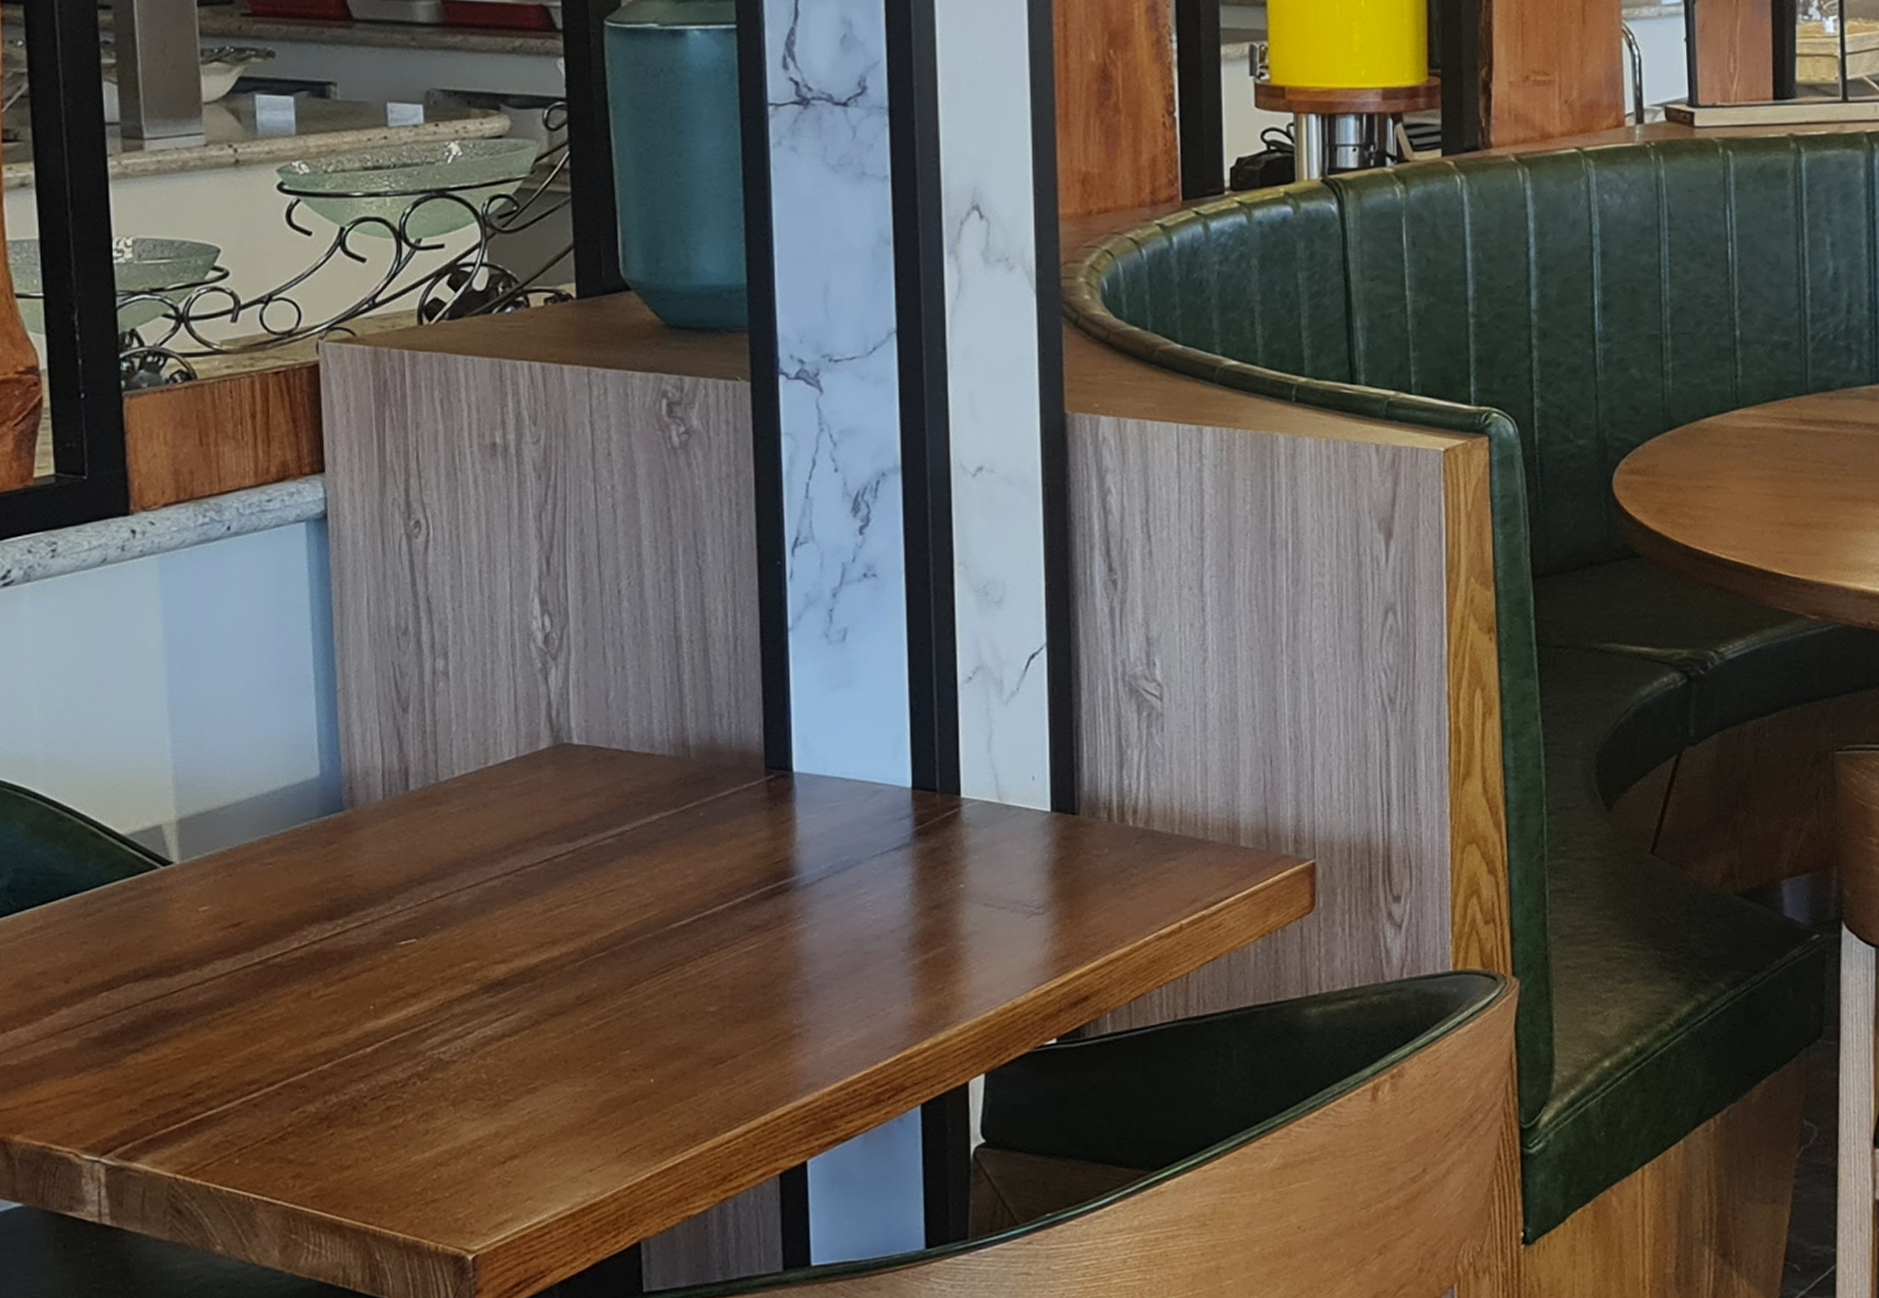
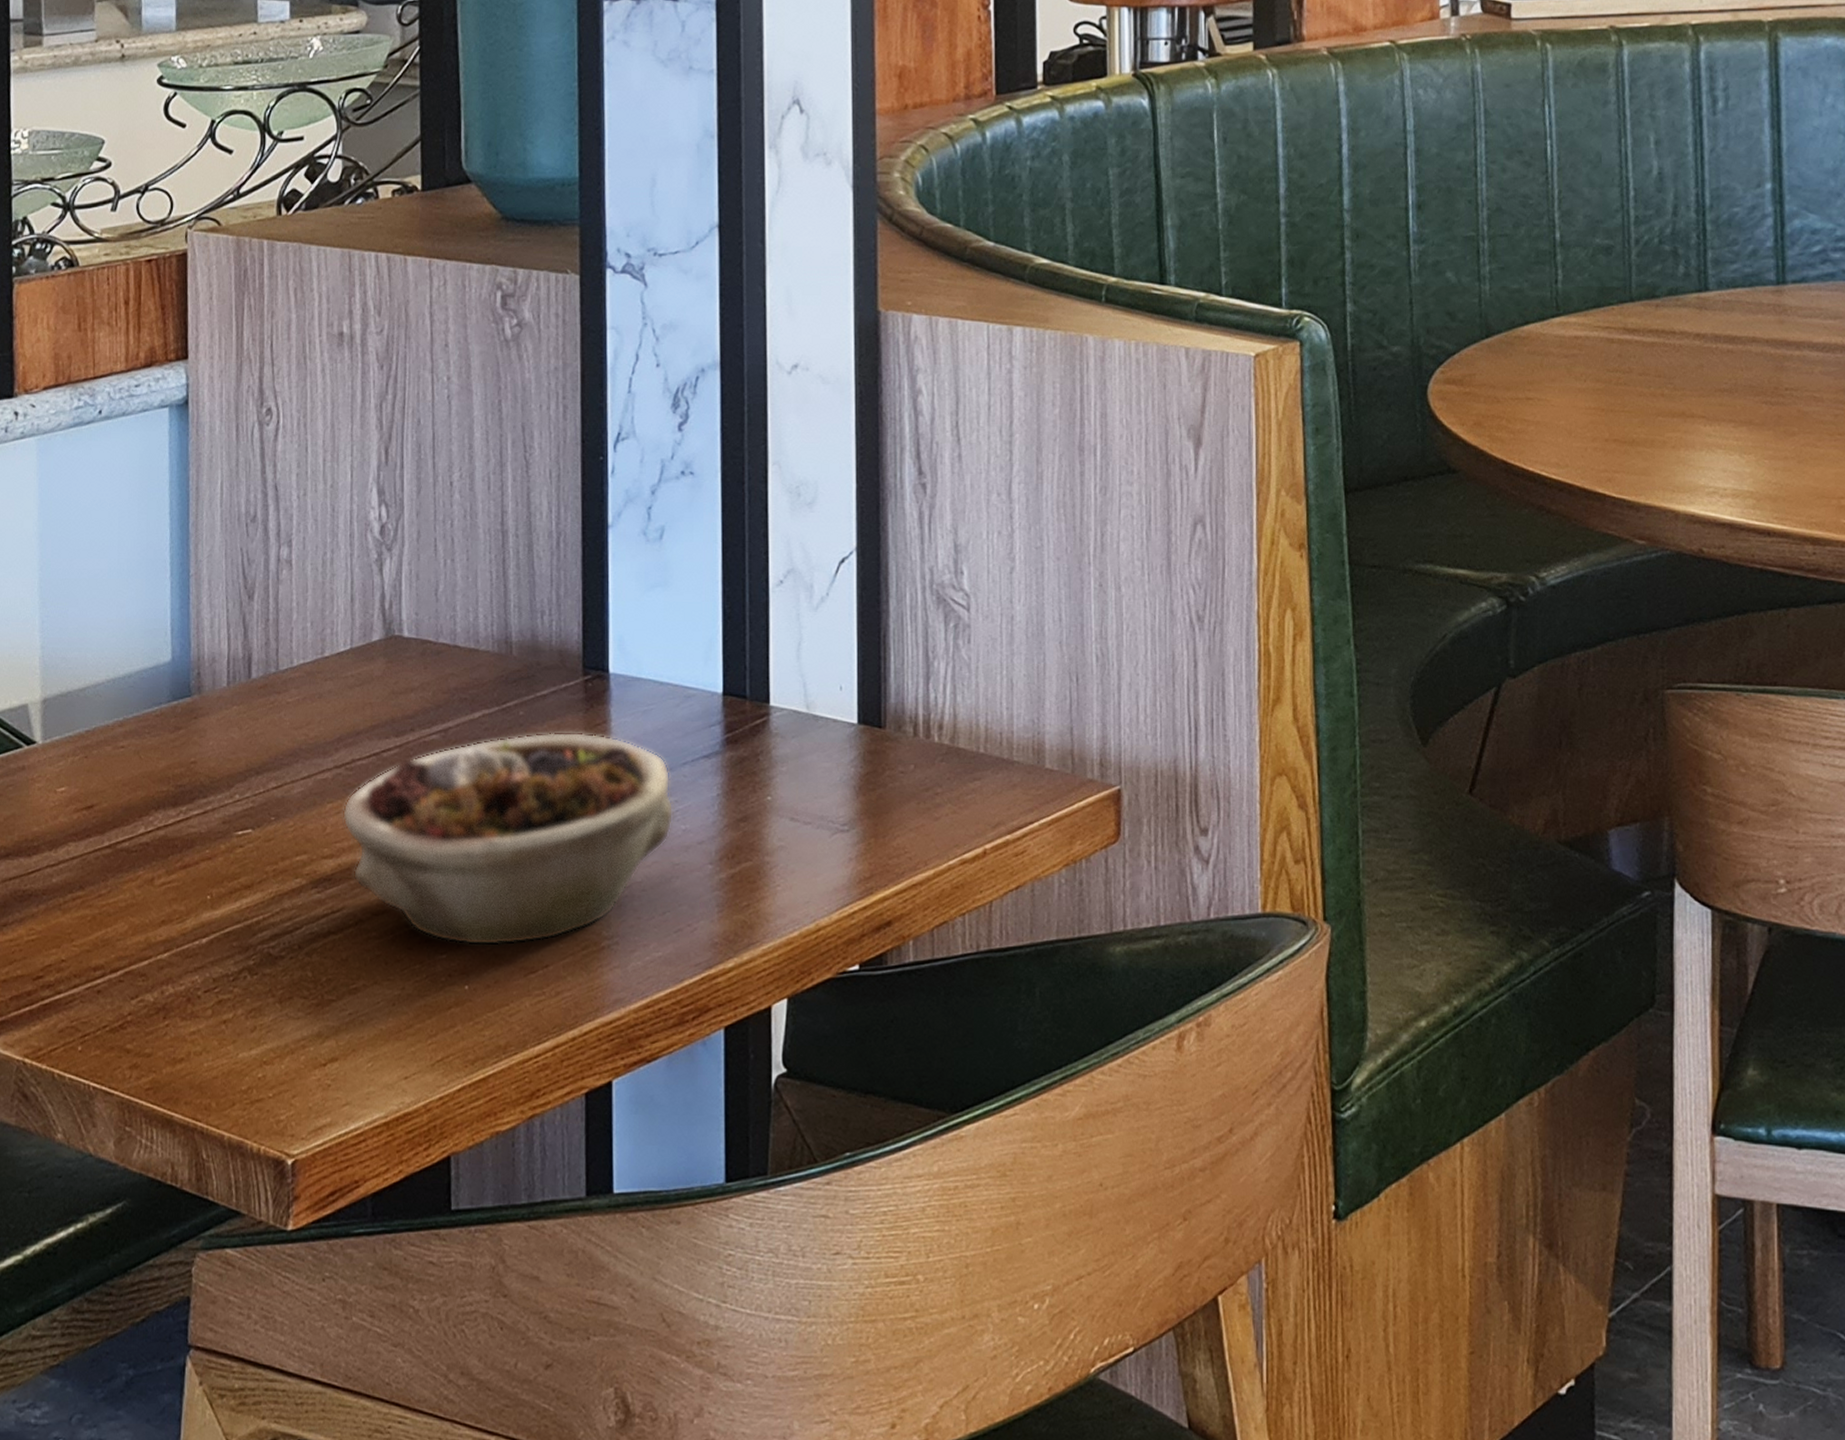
succulent planter: none [513,830,864,1040] -> present [342,732,674,946]

